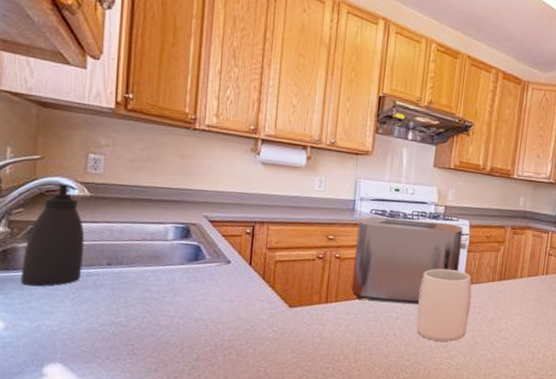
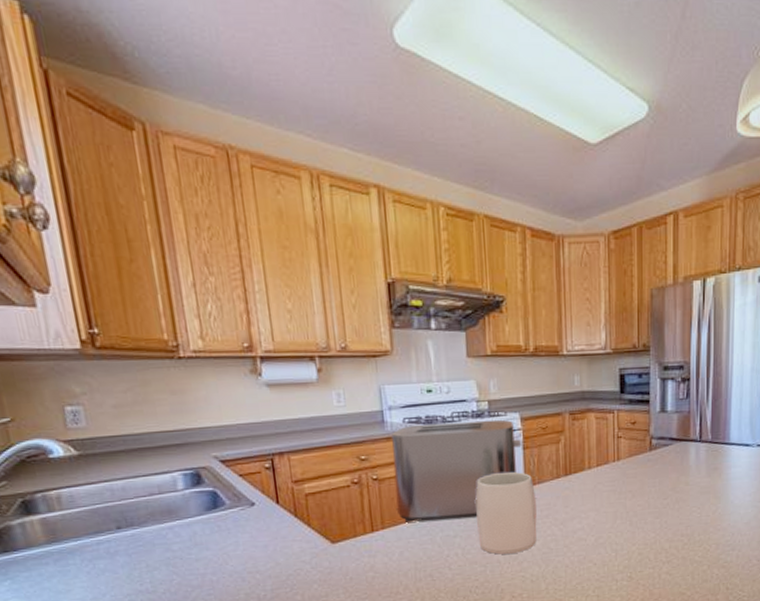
soap dispenser: present [20,183,85,286] -> none [19,445,91,566]

